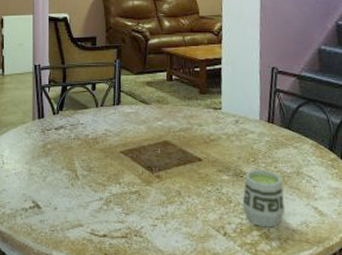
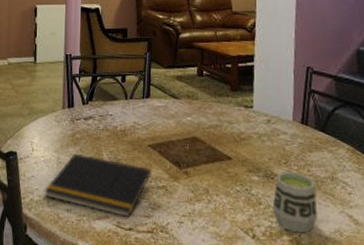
notepad: none [16,164,125,224] -> present [44,153,152,217]

